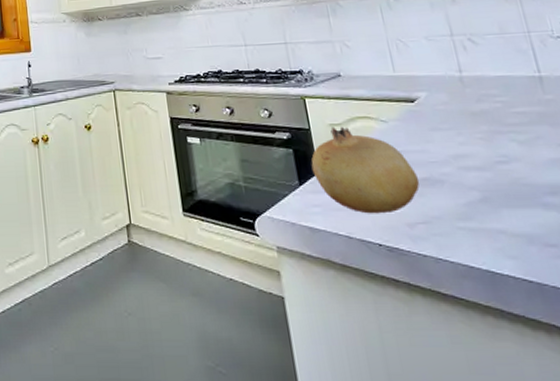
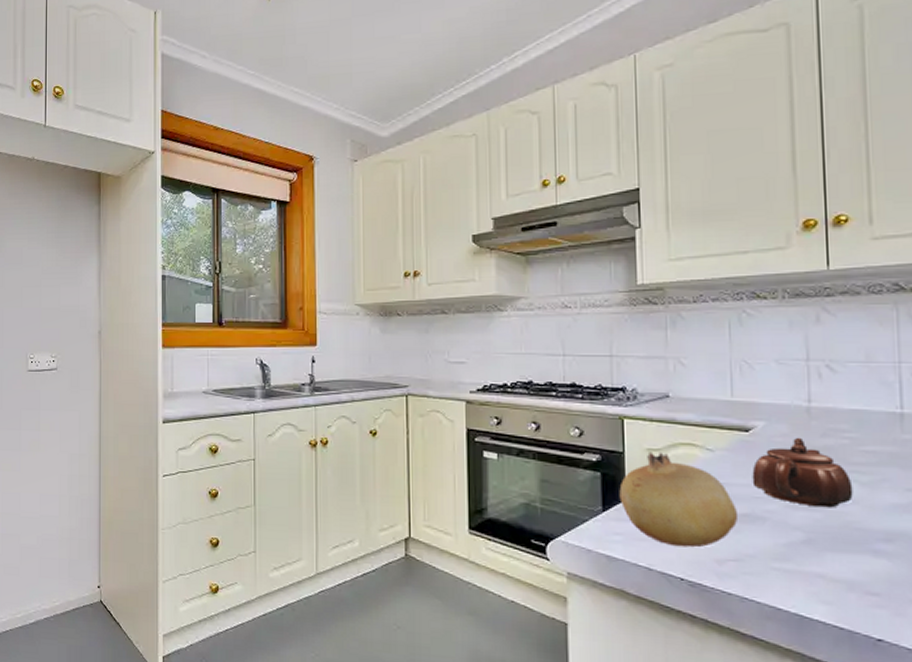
teapot: none [423,104,515,167] -> present [752,437,853,508]

